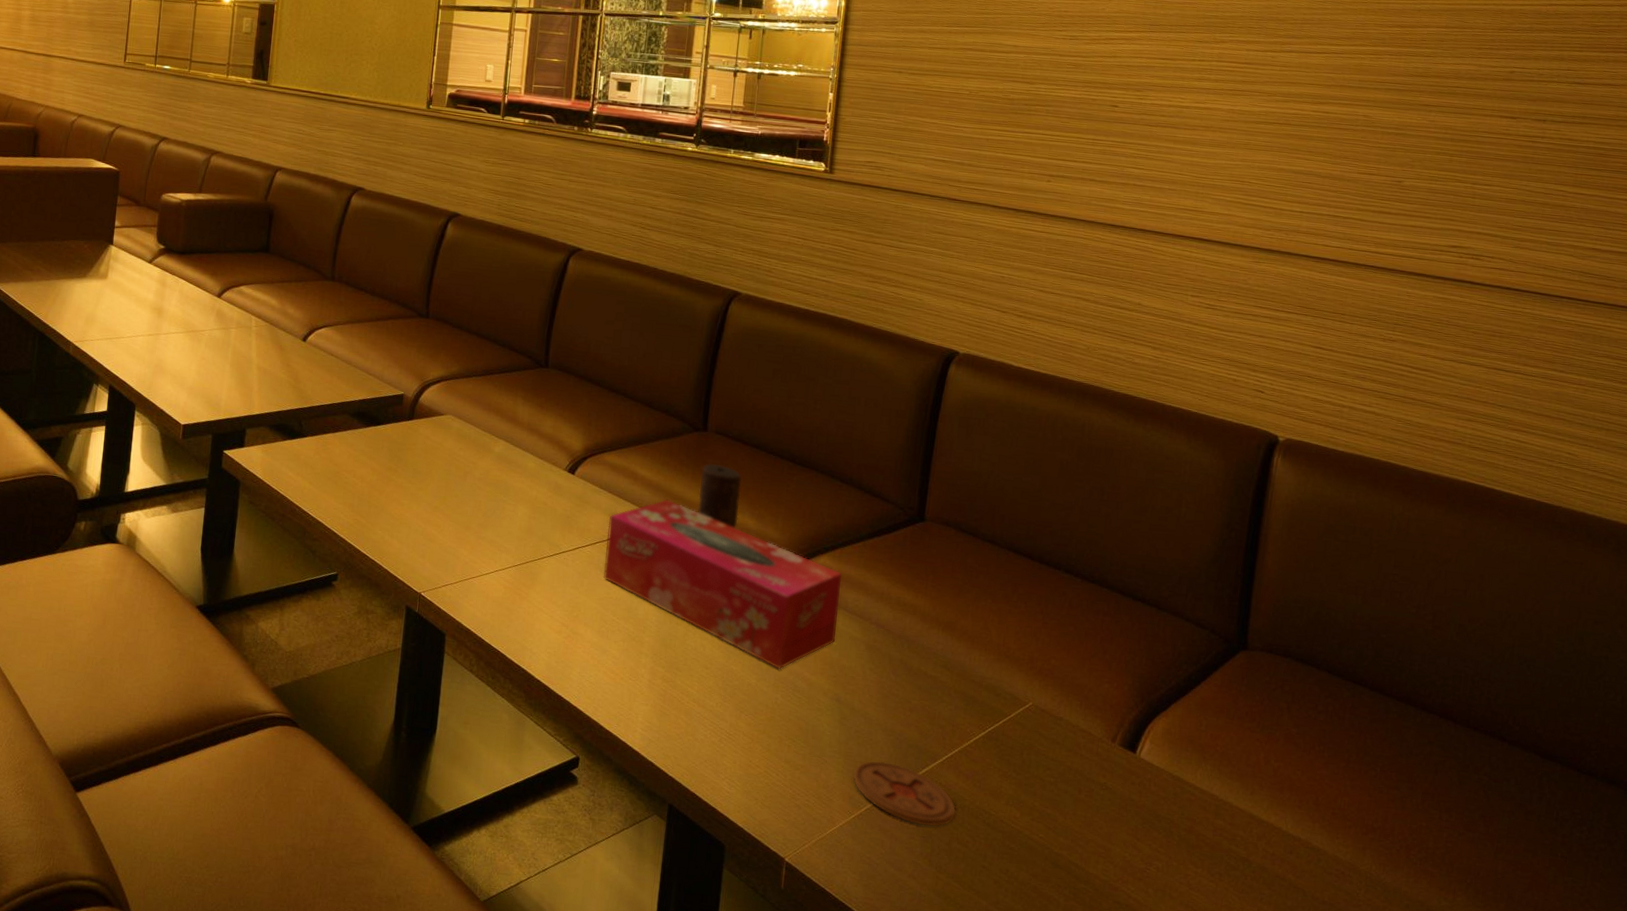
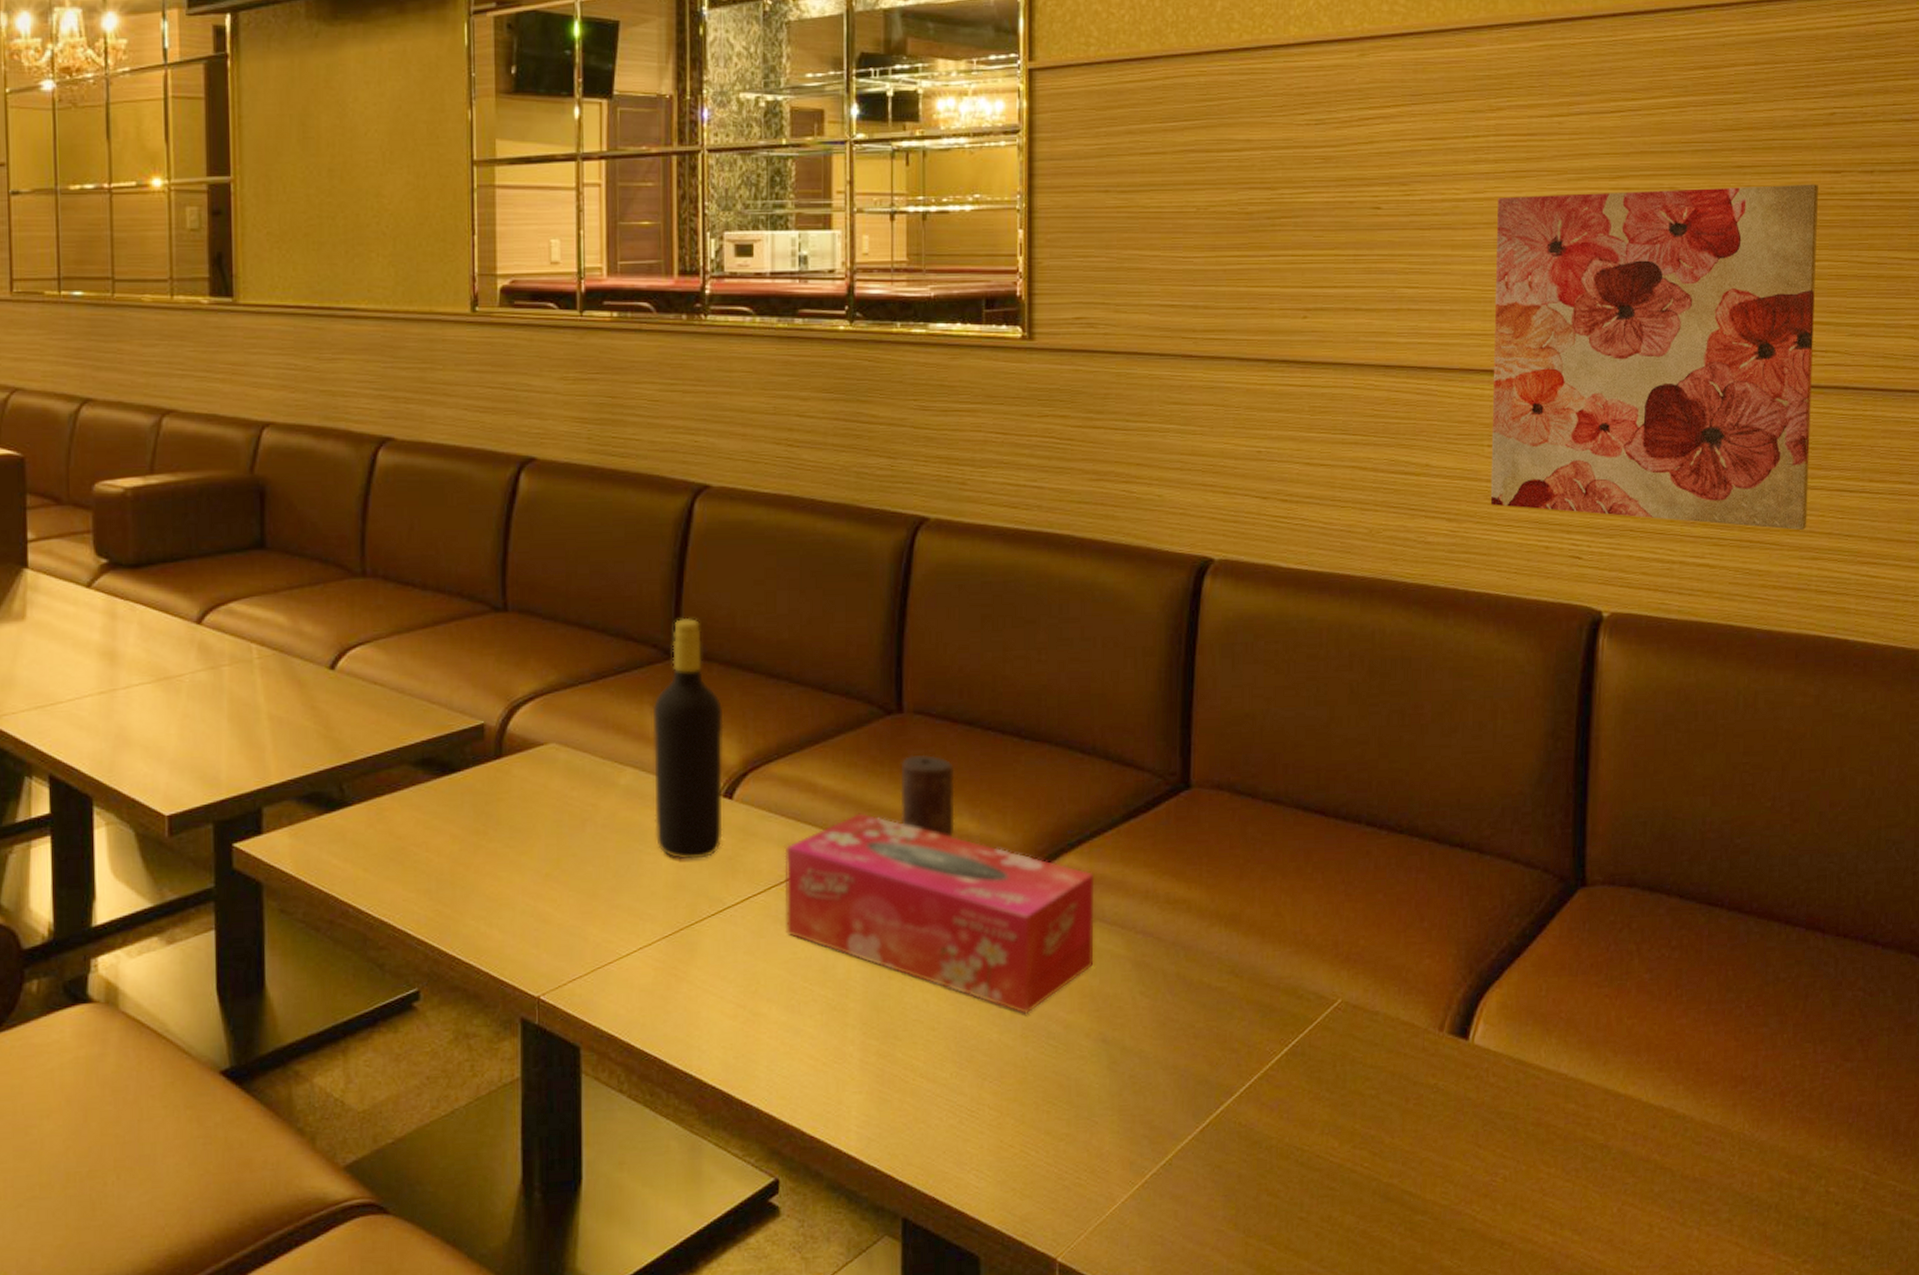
bottle: none [516,340,575,514] -> present [652,618,724,860]
coaster: present [853,761,957,827] -> none [1133,1108,1262,1182]
wall art: none [1189,108,1495,397] -> present [1490,184,1818,531]

